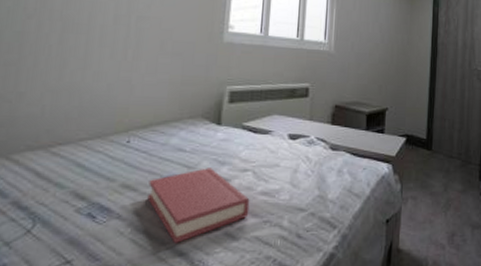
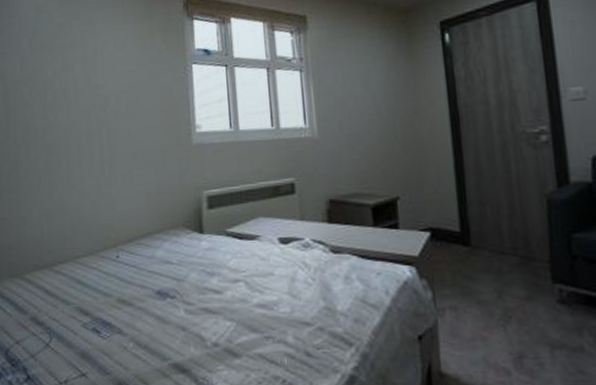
hardback book: present [147,168,250,243] -> none [142,279,248,359]

